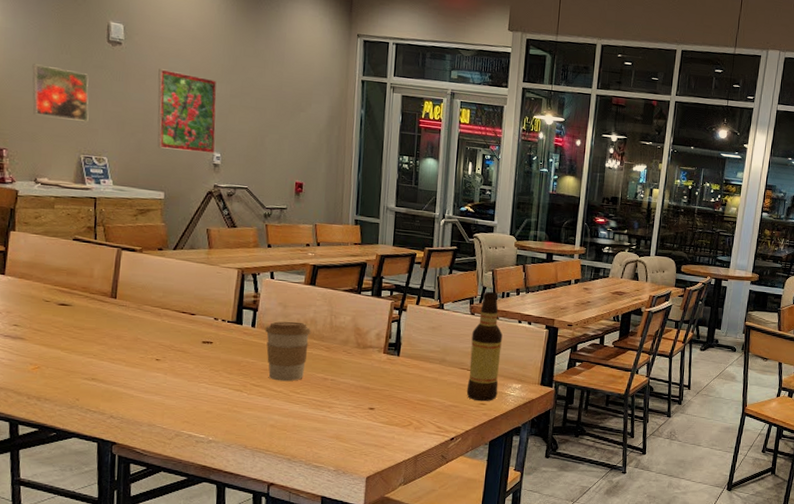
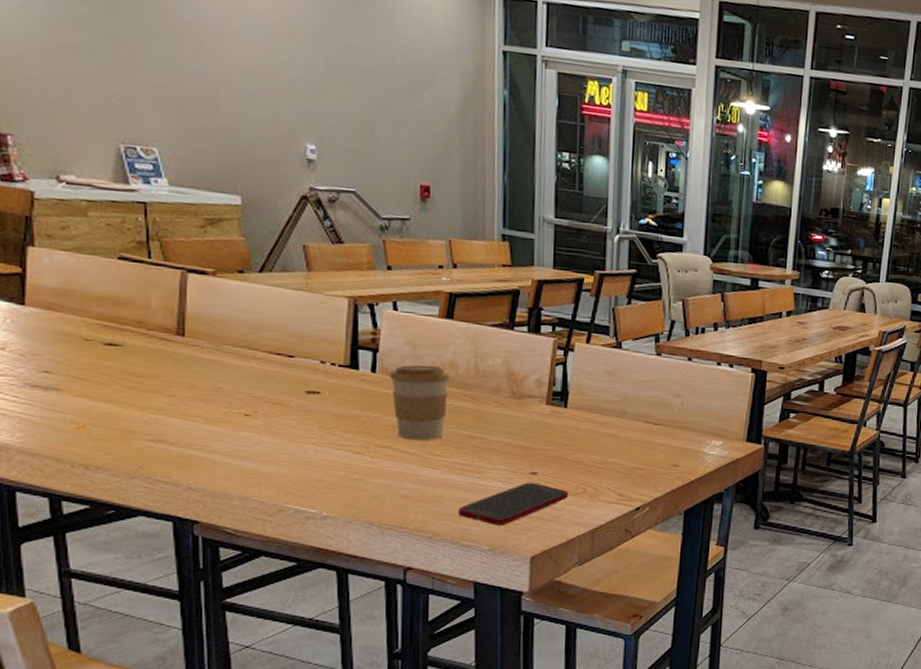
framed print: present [32,64,89,122] -> none [39,17,127,99]
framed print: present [157,68,217,154] -> none [222,28,308,145]
cell phone: none [311,416,398,451] -> present [457,482,569,526]
bottle: present [466,291,503,402] -> none [654,326,697,463]

